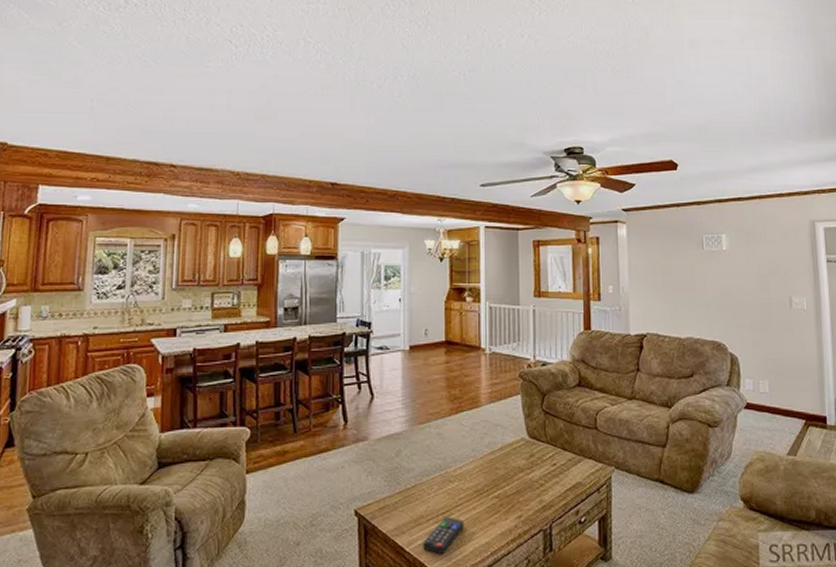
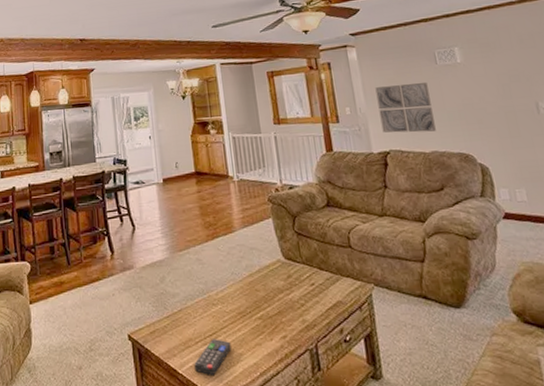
wall art: none [641,266,694,317] -> present [375,81,436,133]

